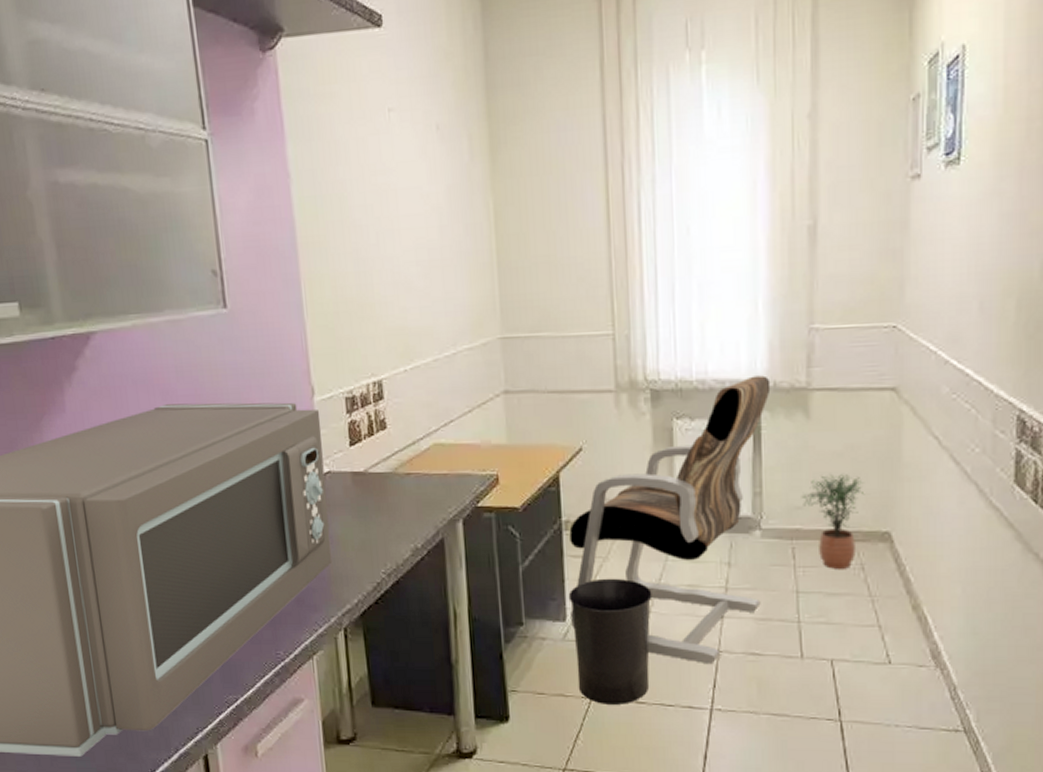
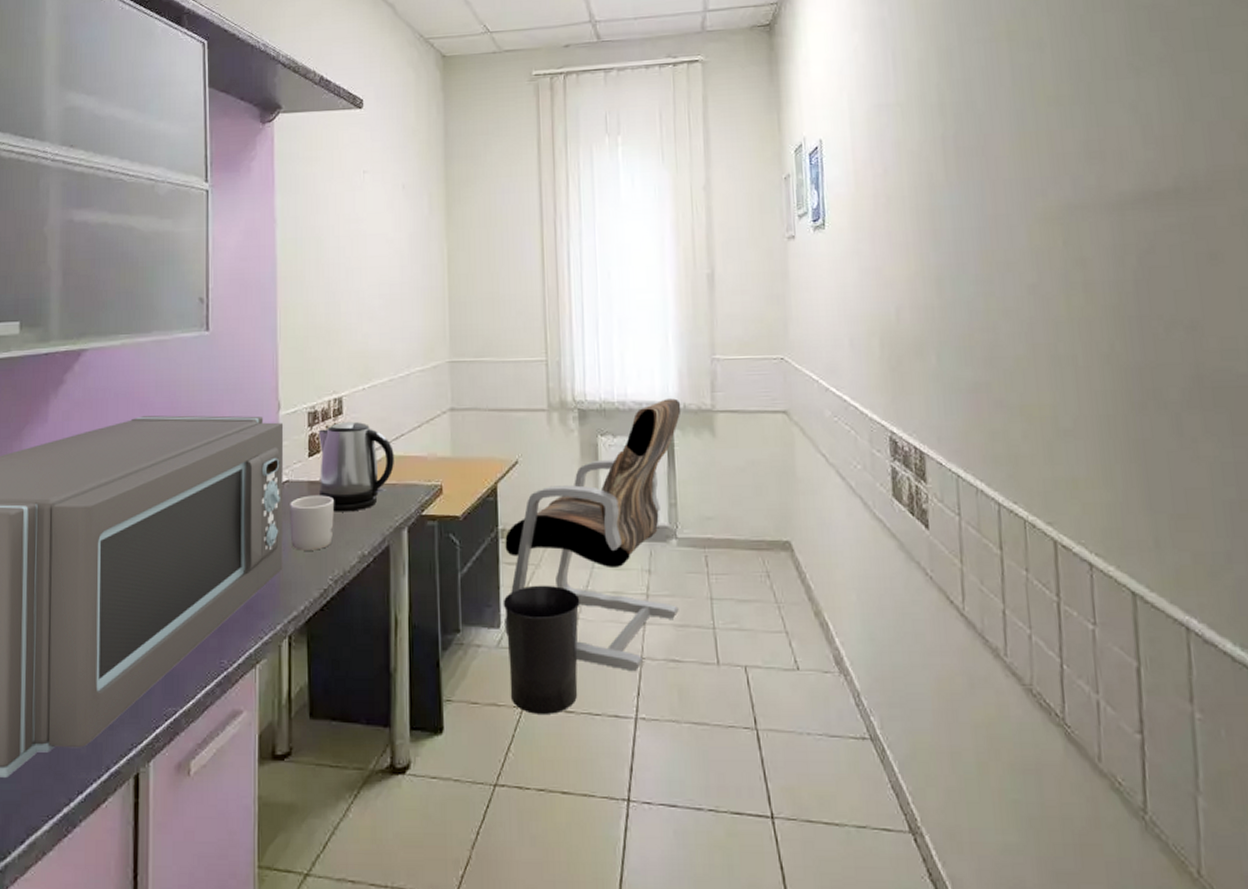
mug: none [334,486,383,544] -> present [290,495,335,551]
kettle: none [358,406,445,504] -> present [318,421,395,512]
potted plant: present [801,474,865,569] -> none [711,487,767,576]

